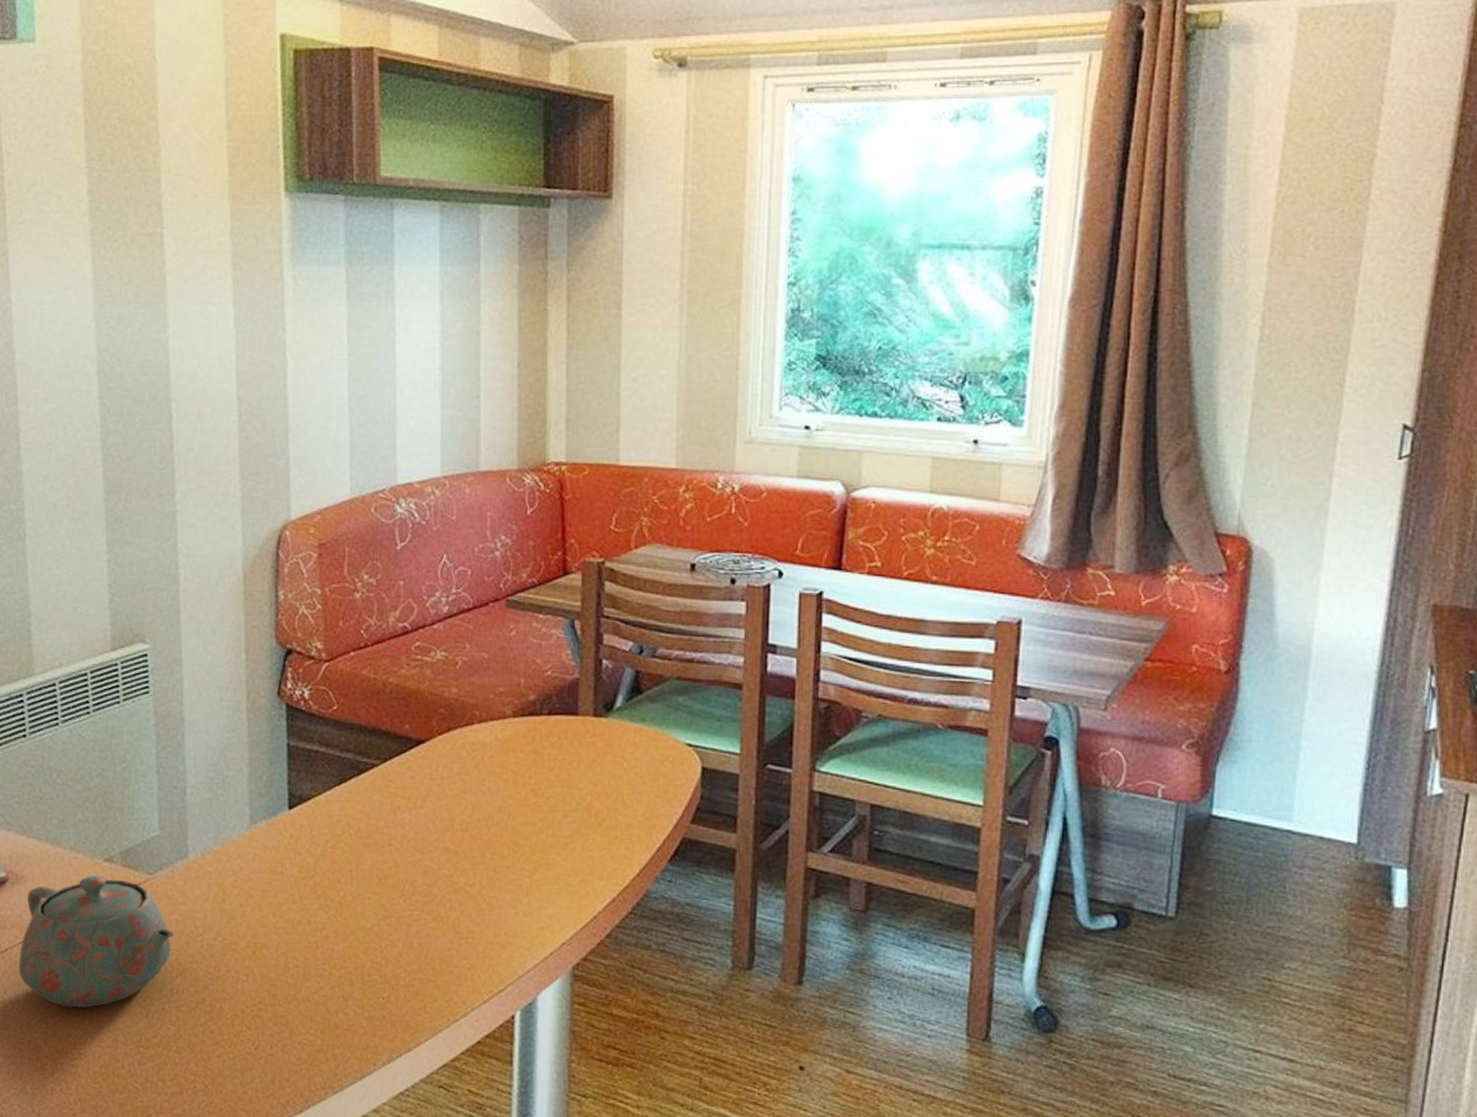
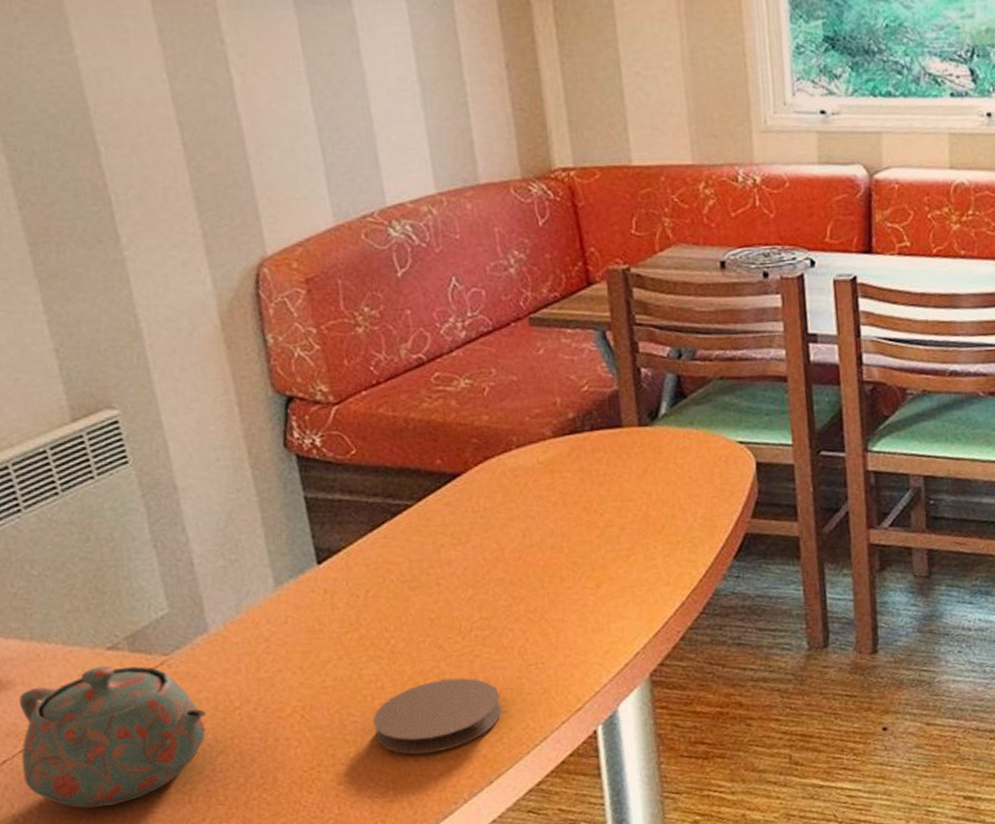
coaster: none [313,938,430,1010] -> present [373,678,502,755]

